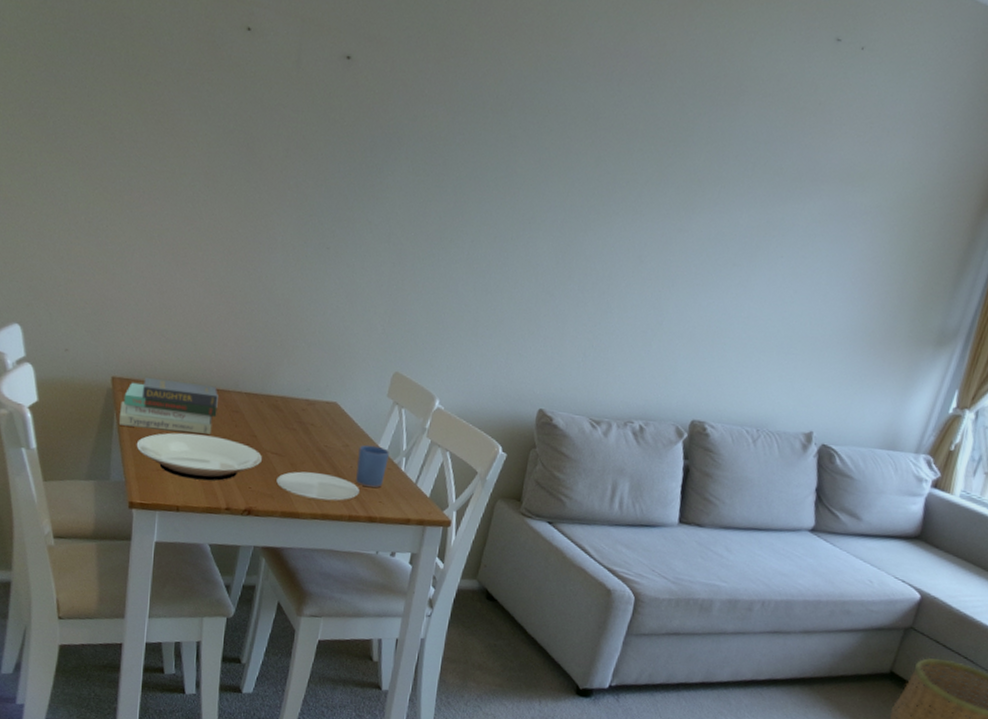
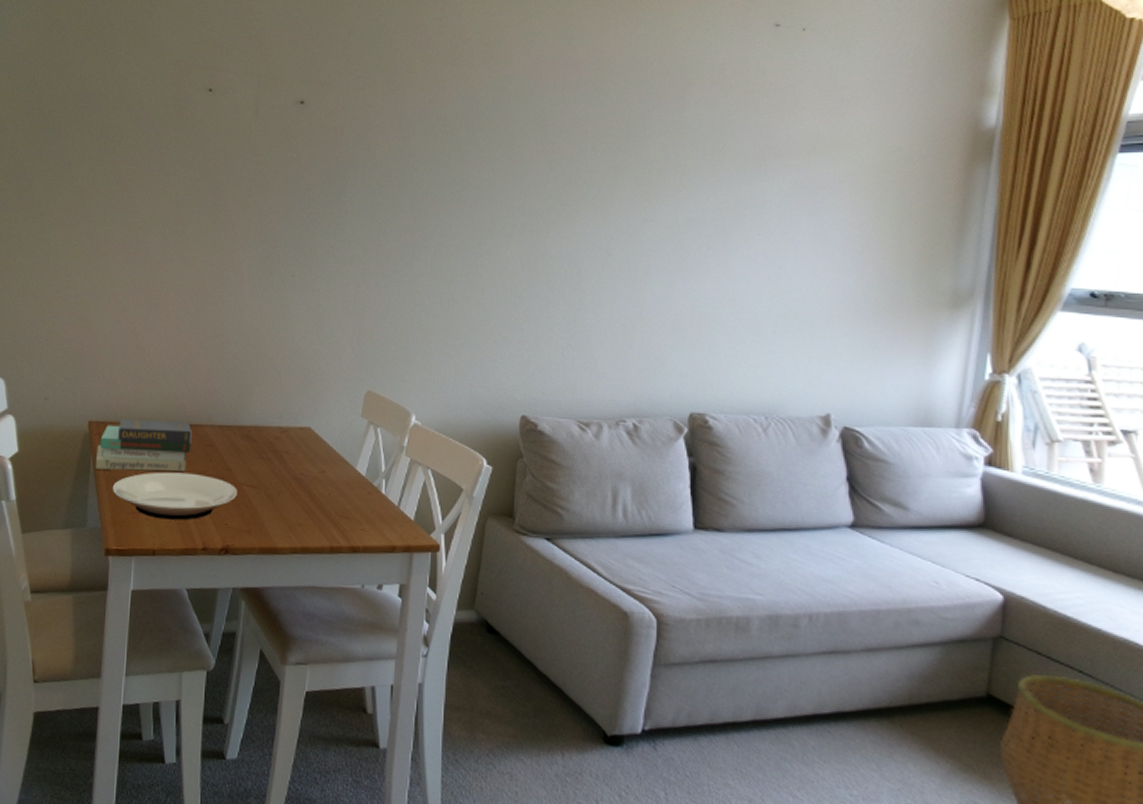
plate: present [276,471,360,502] -> none [253,503,341,533]
mug: present [356,444,389,489] -> none [335,469,368,515]

